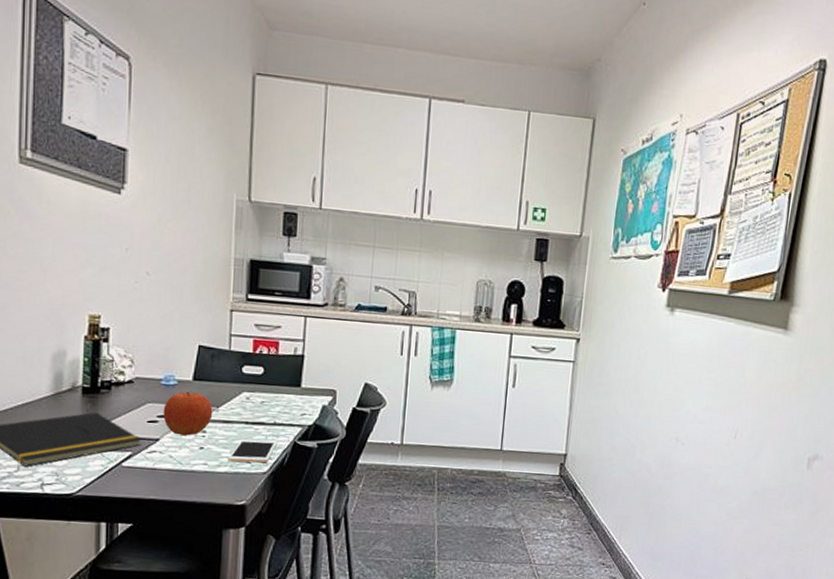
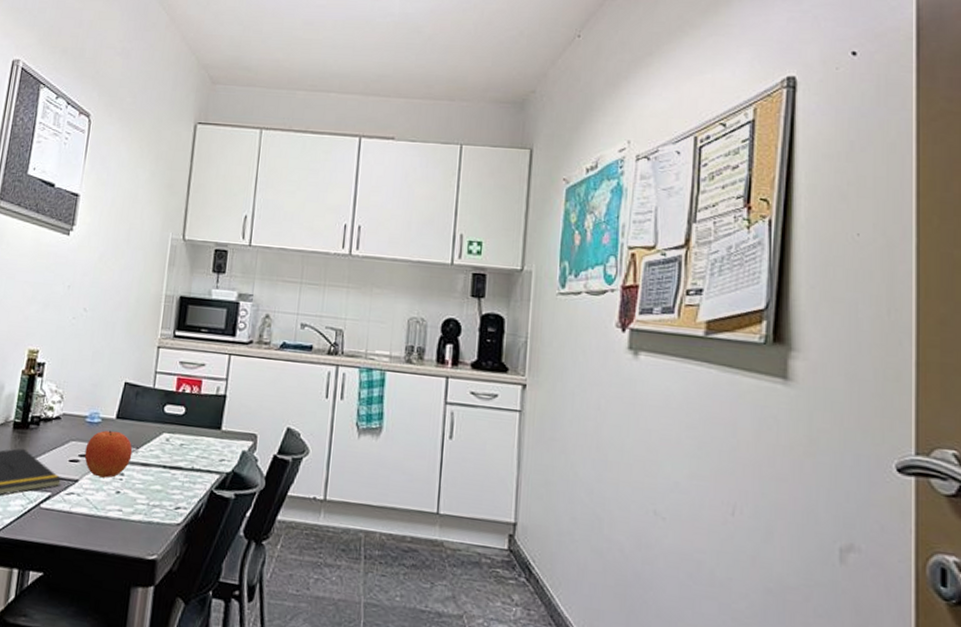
cell phone: present [228,439,278,463] -> none [142,484,194,513]

